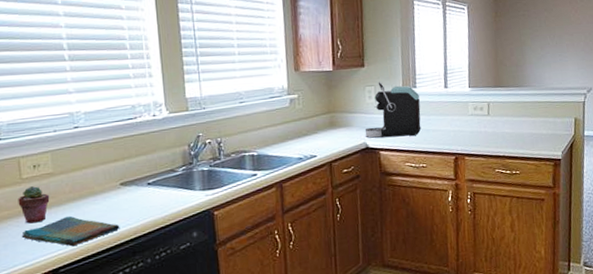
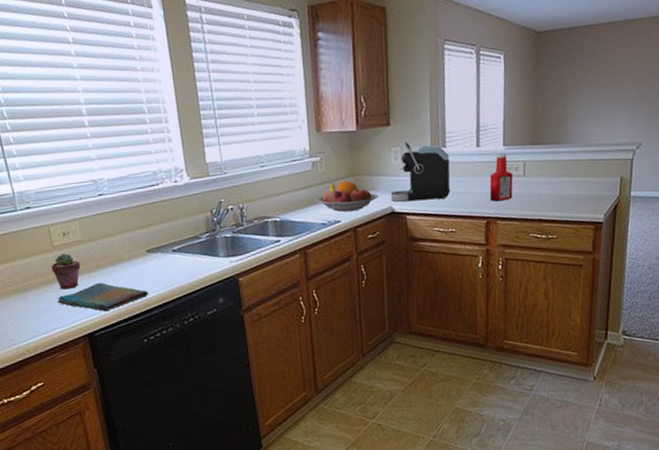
fruit bowl: none [293,117,353,147] -> present [316,180,378,212]
ketchup bottle: none [457,95,479,139] -> present [489,153,513,202]

